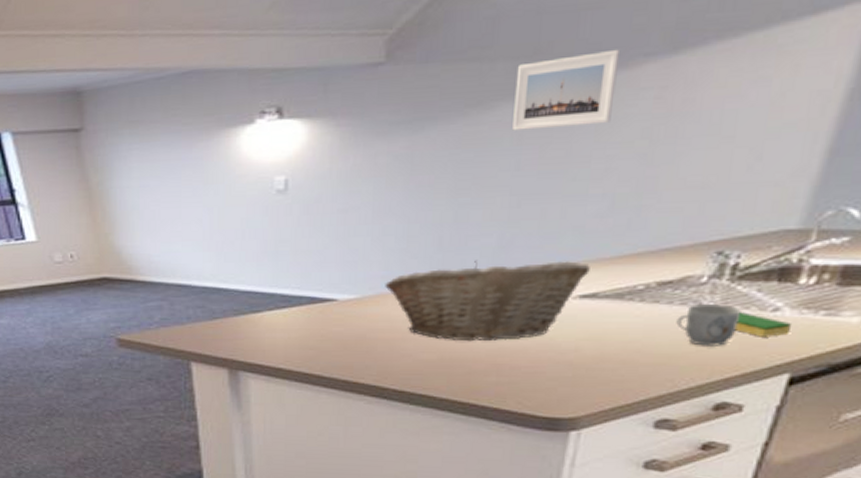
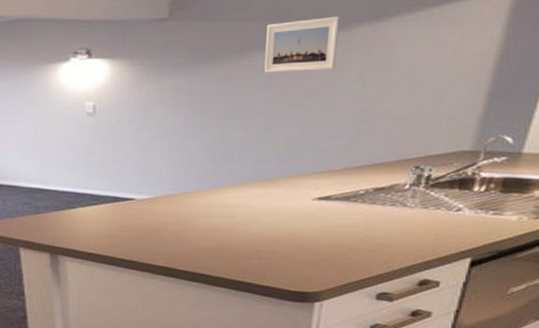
fruit basket: present [385,260,590,342] -> none [172,169,325,233]
mug: present [676,303,741,348] -> none [389,204,434,238]
dish sponge: present [735,312,793,337] -> none [431,211,471,230]

